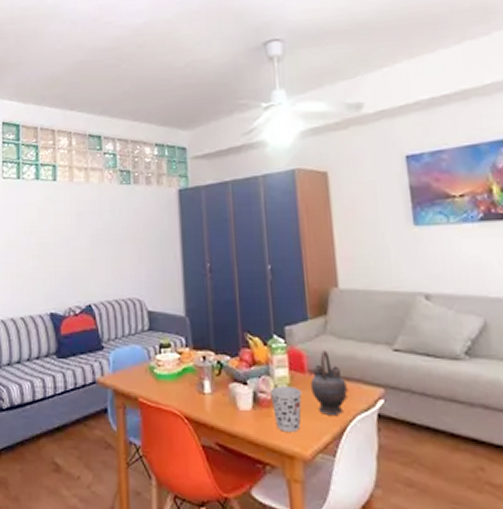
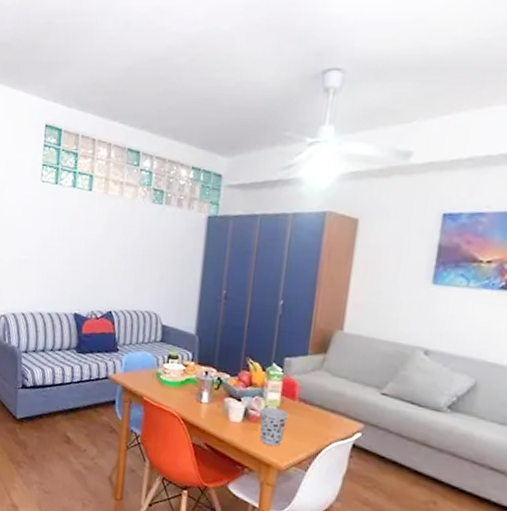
teapot: present [310,350,349,415] -> none [297,383,332,439]

